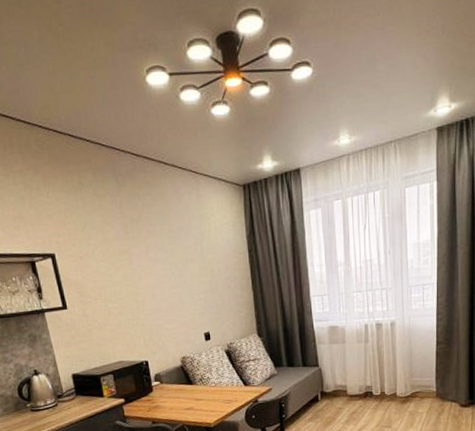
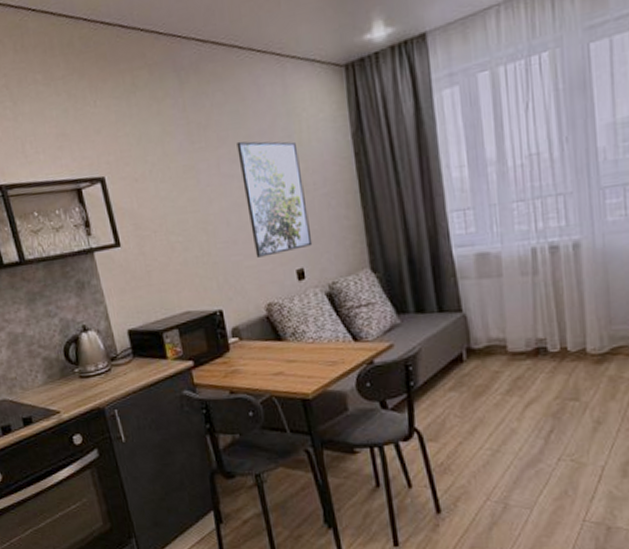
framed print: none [161,234,217,323] -> present [237,141,313,258]

